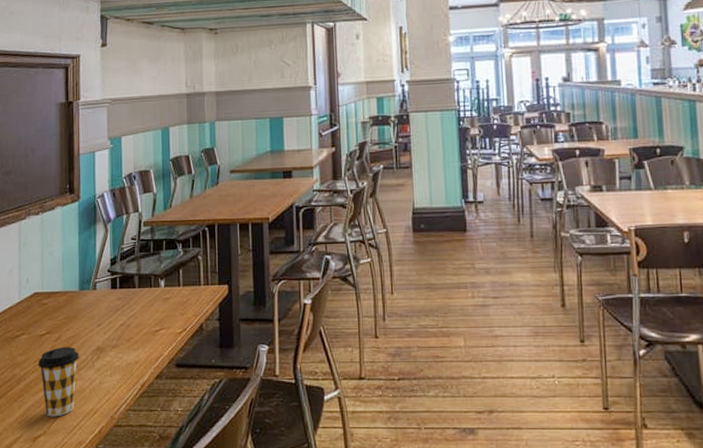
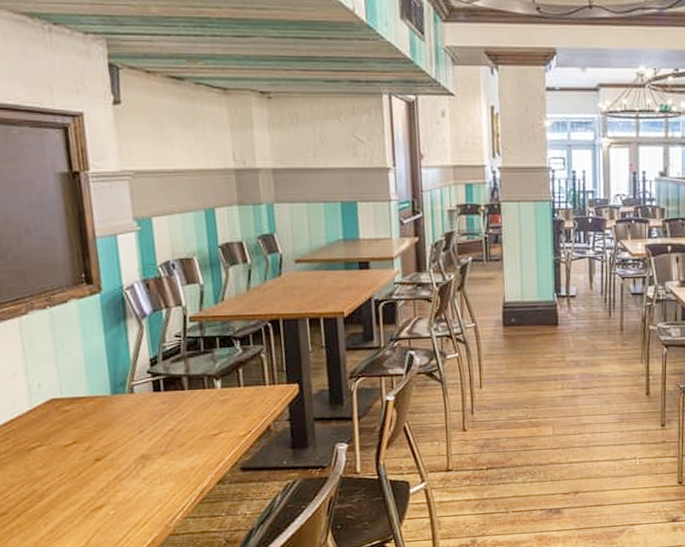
coffee cup: present [37,346,80,417] -> none [64,456,119,532]

